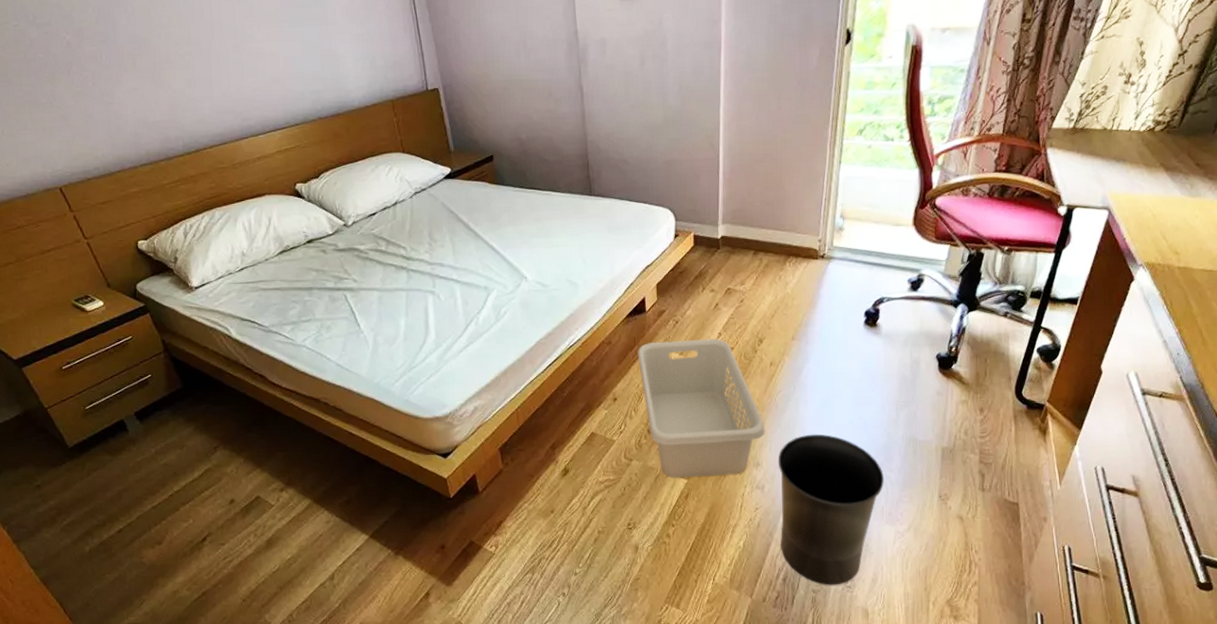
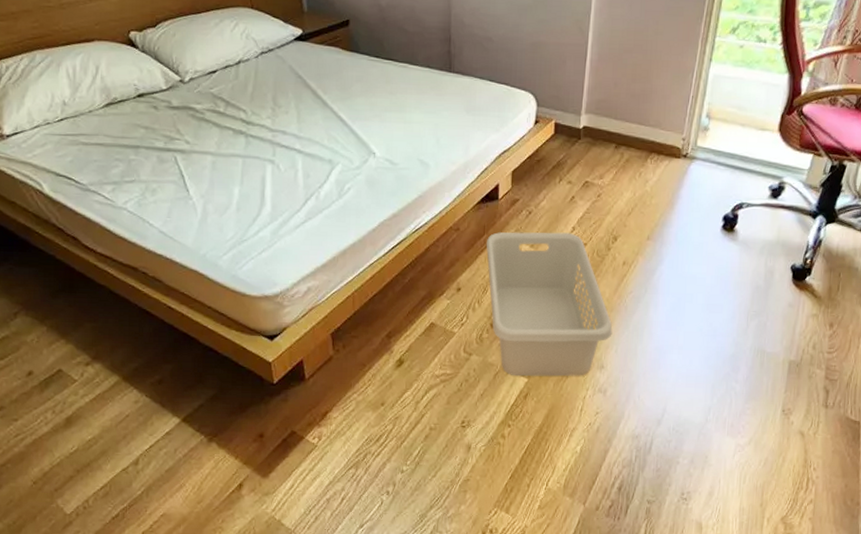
waste bin: present [778,434,884,585] -> none [618,339,729,497]

